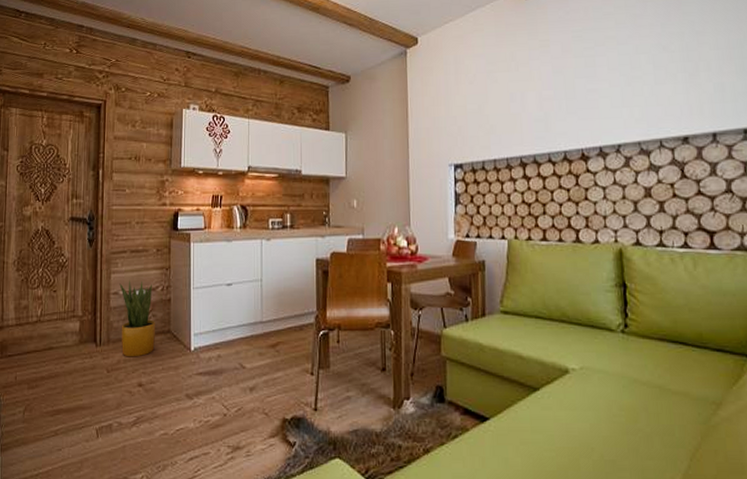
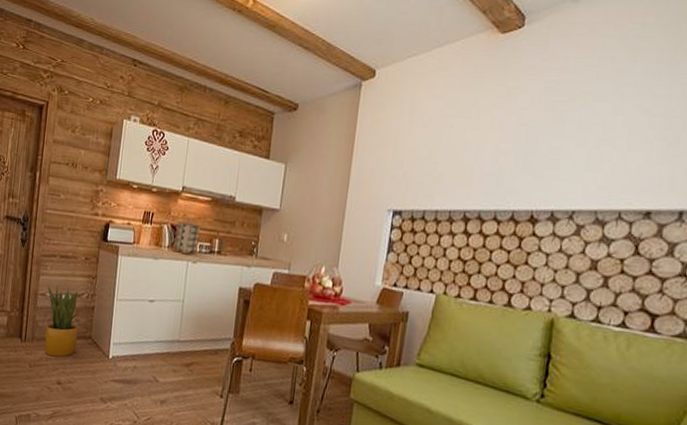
spice rack: none [244,196,271,233] -> present [171,218,201,255]

